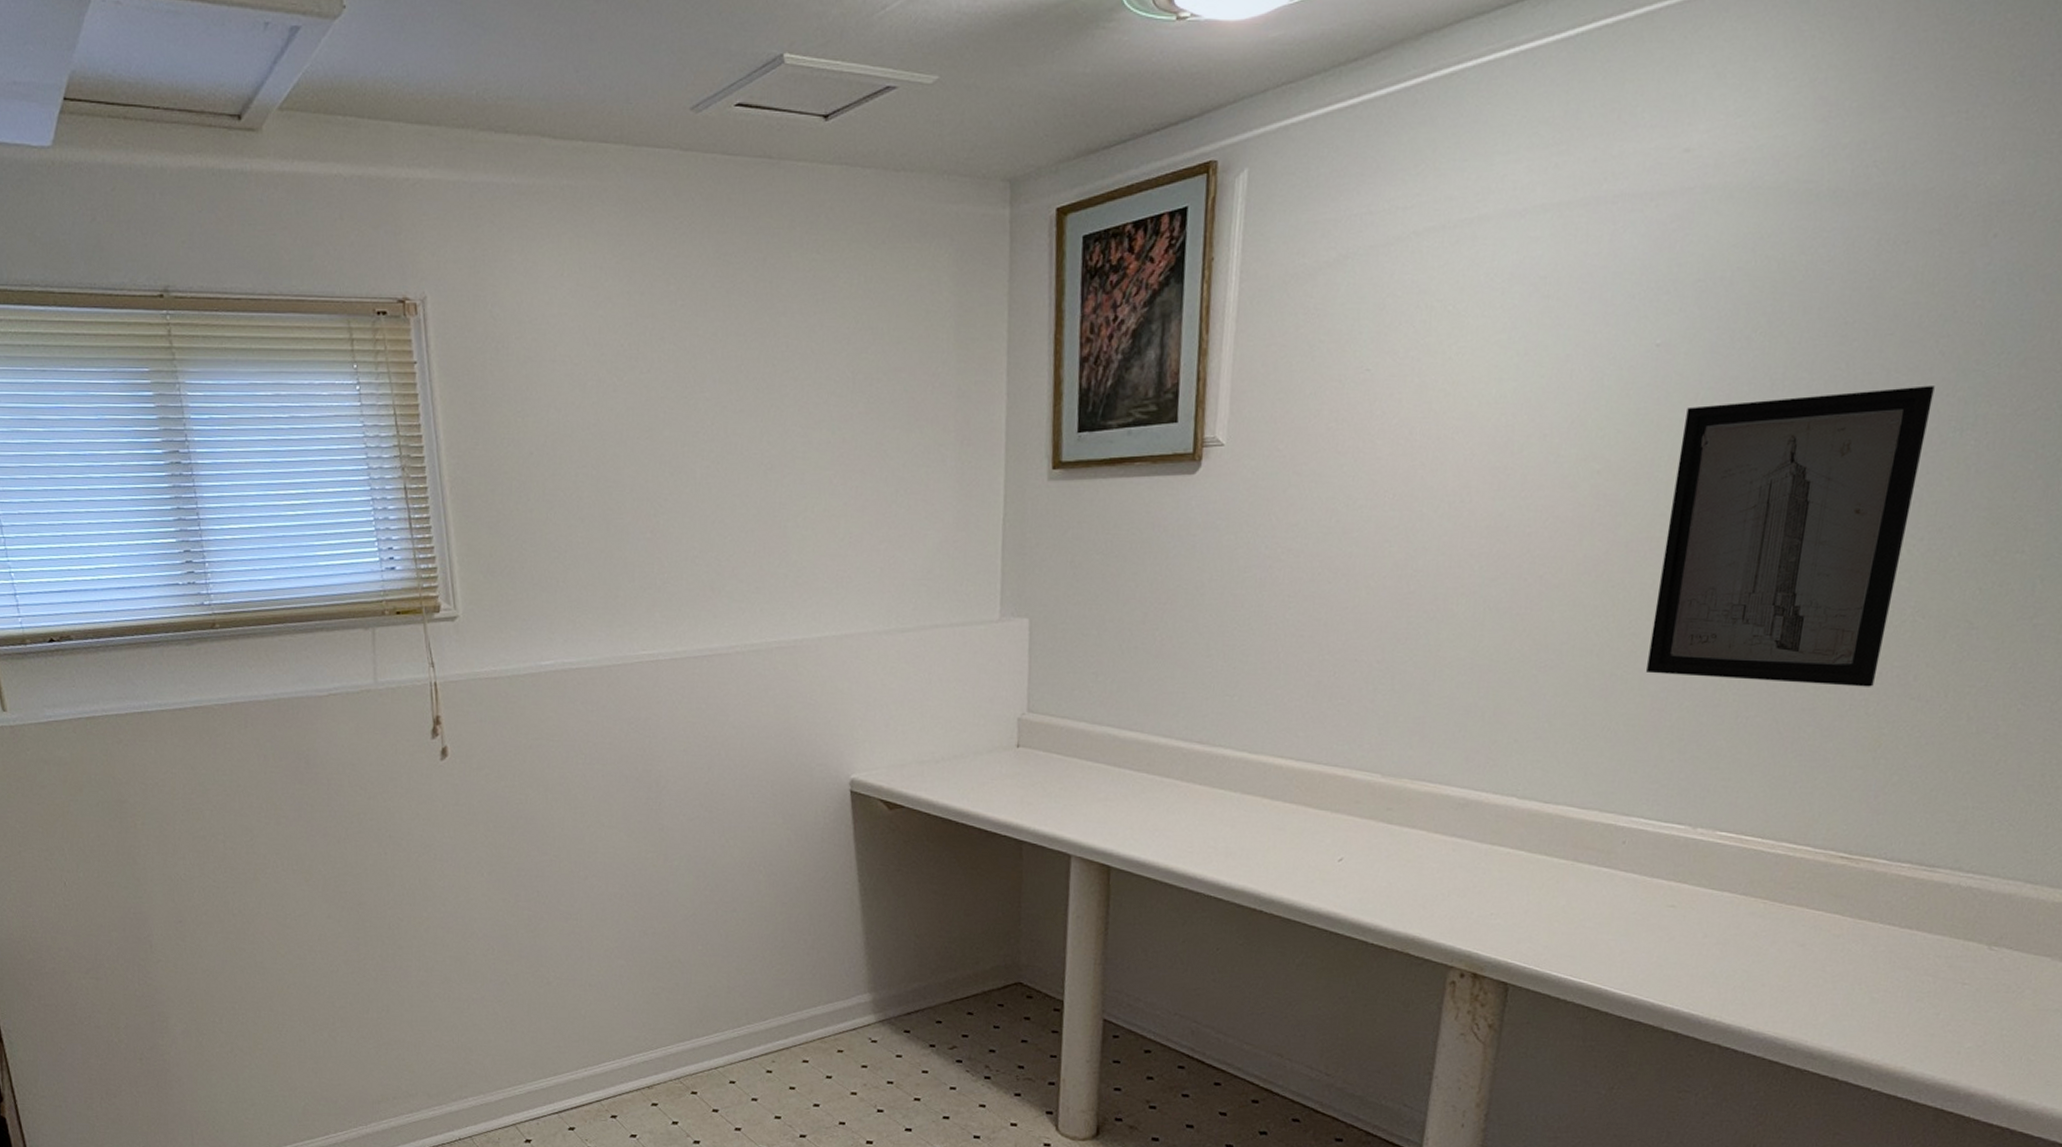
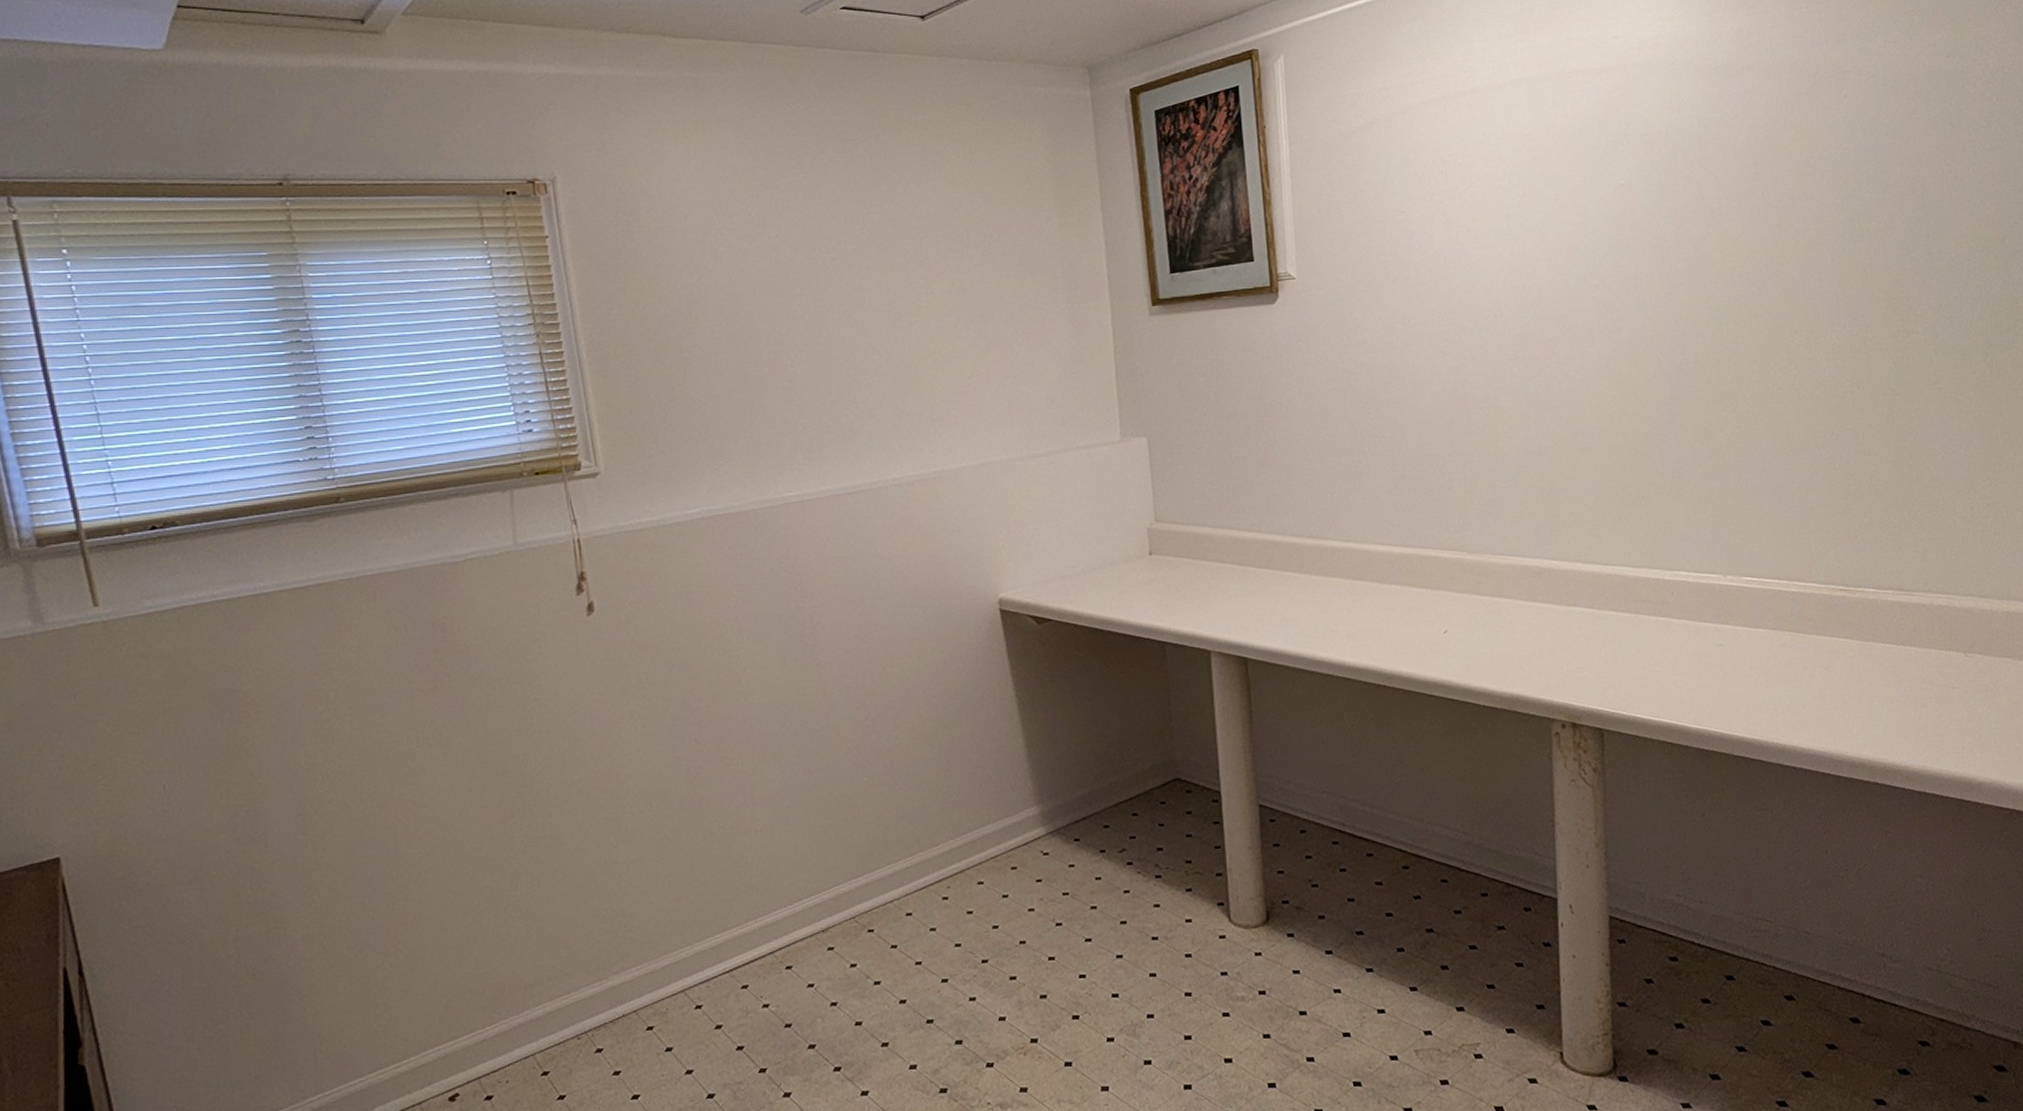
wall art: present [1646,385,1935,687] -> none [1654,208,1835,449]

